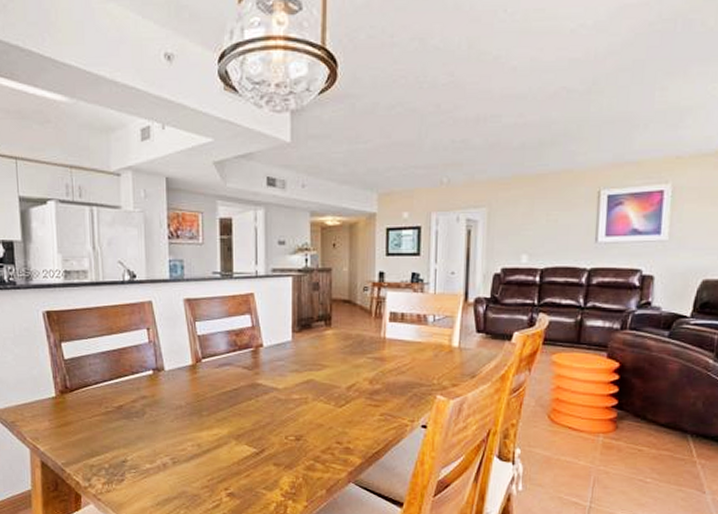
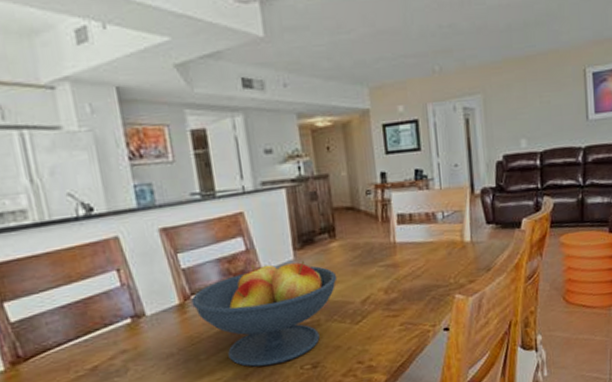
fruit bowl: none [202,339,328,431] -> present [191,260,338,367]

